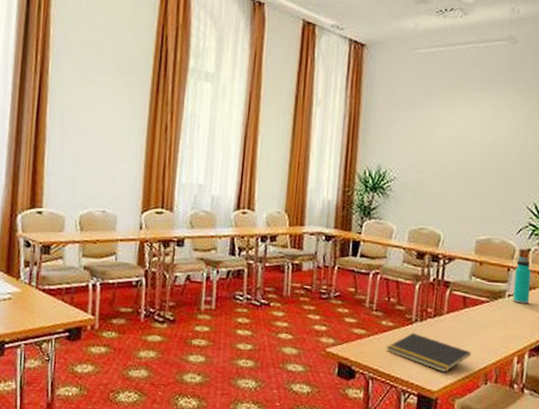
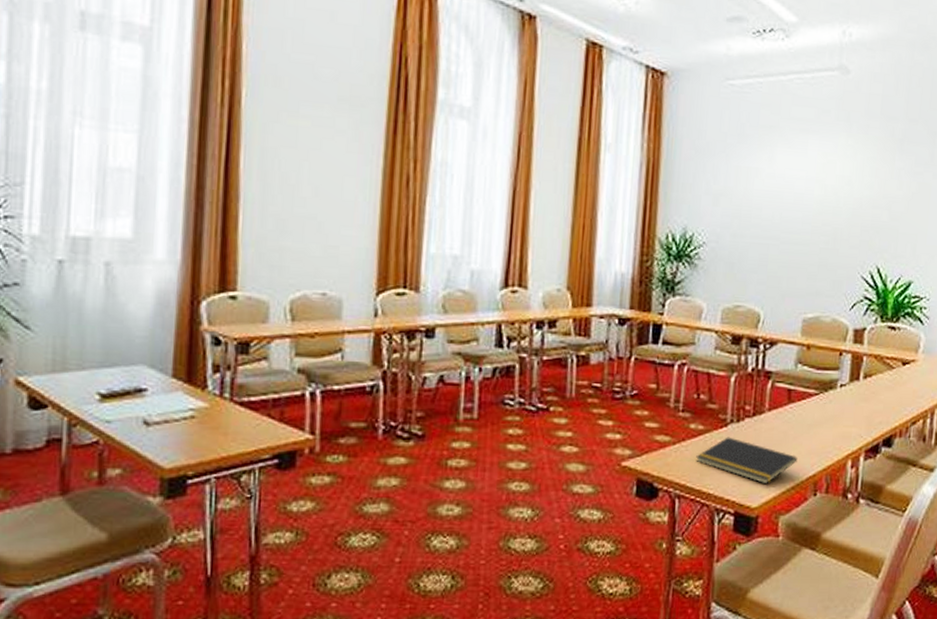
water bottle: present [513,256,532,304] -> none [846,337,867,395]

